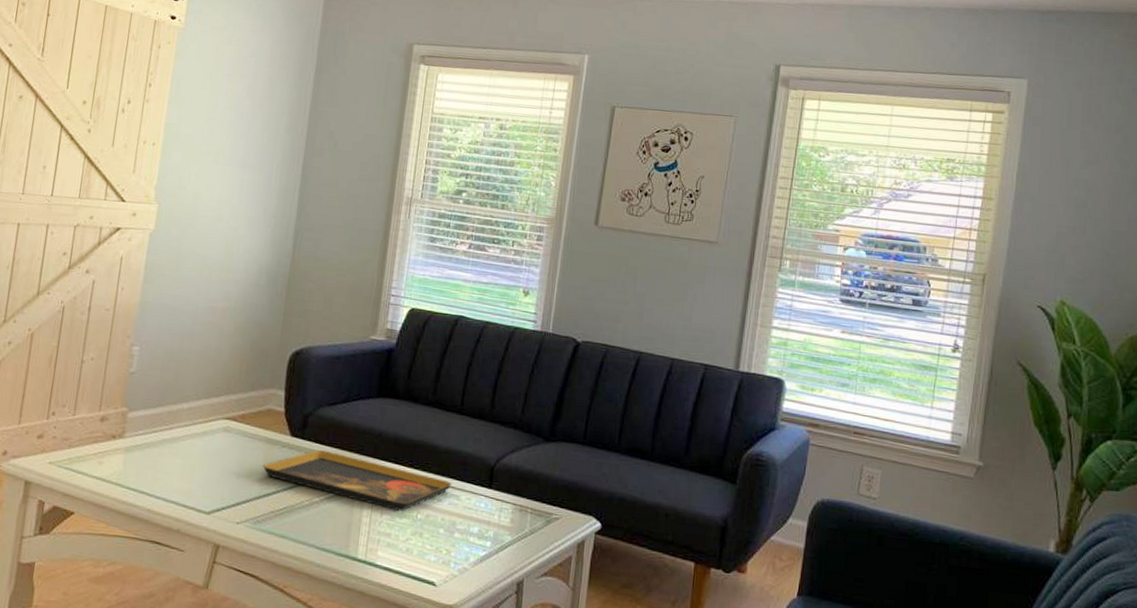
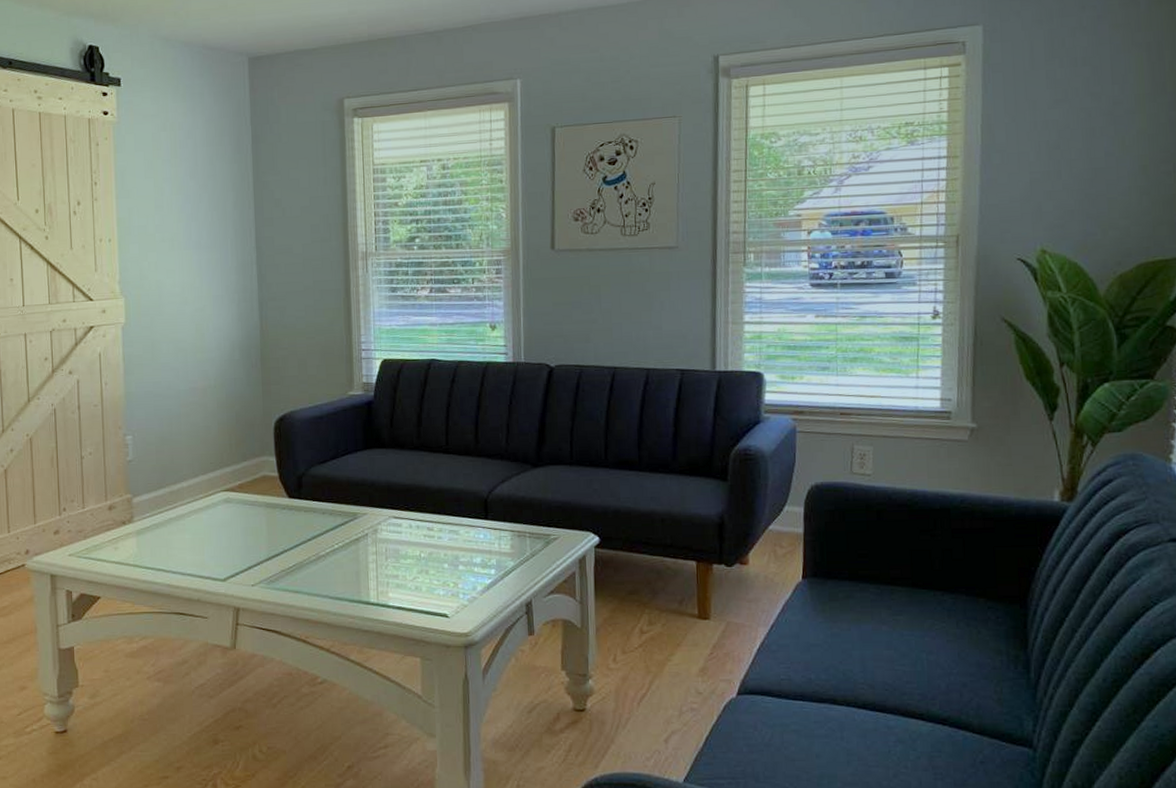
decorative tray: present [262,449,452,511] -> none [266,506,449,553]

